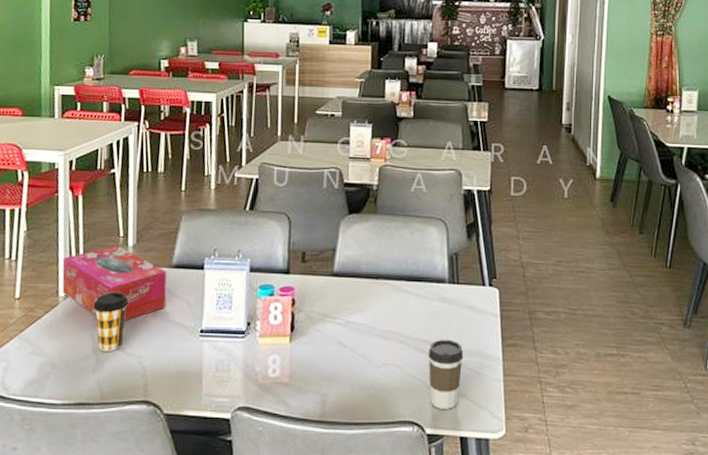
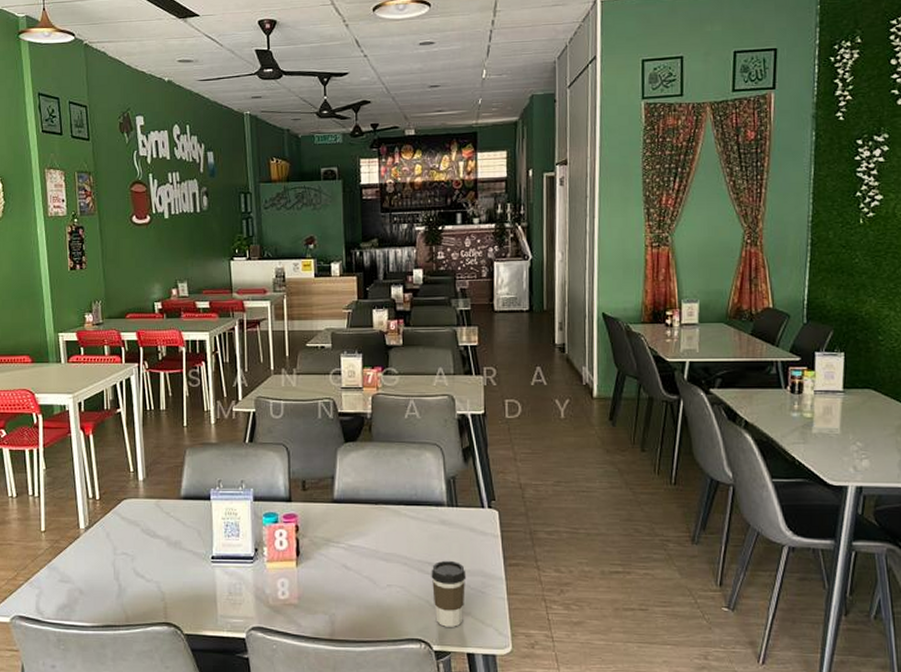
tissue box: present [62,244,167,321] -> none [80,479,178,550]
coffee cup: present [93,292,129,352] -> none [111,524,143,579]

